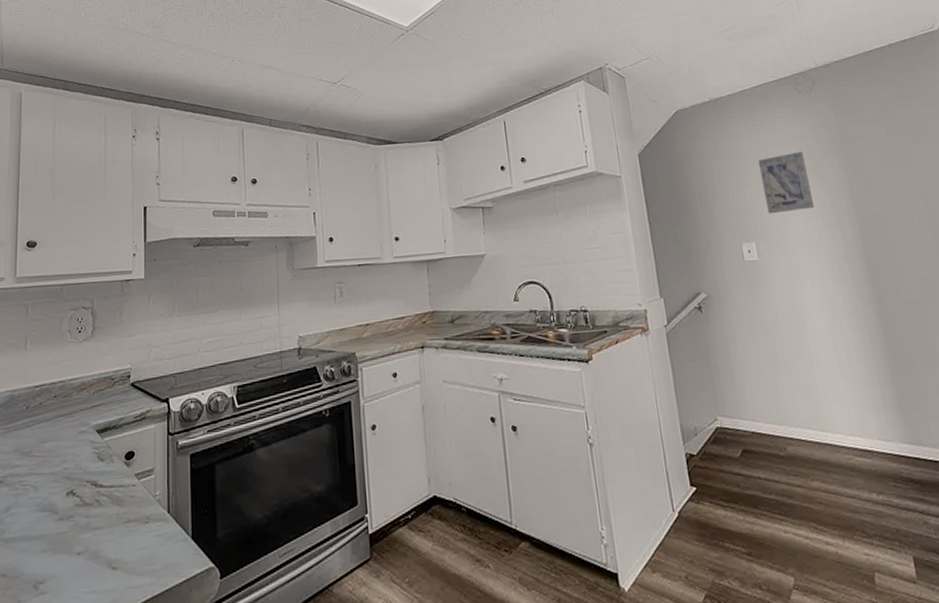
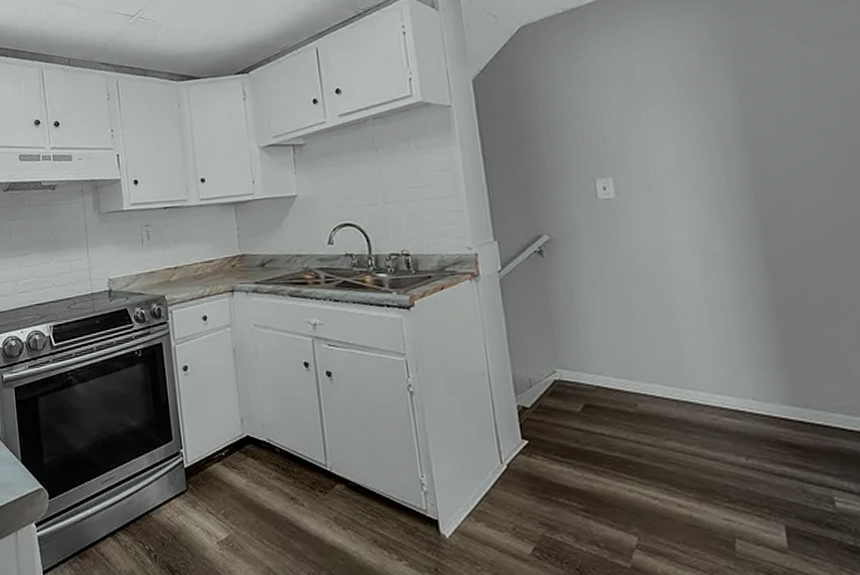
wall art: present [757,151,815,214] -> none [621,67,692,145]

